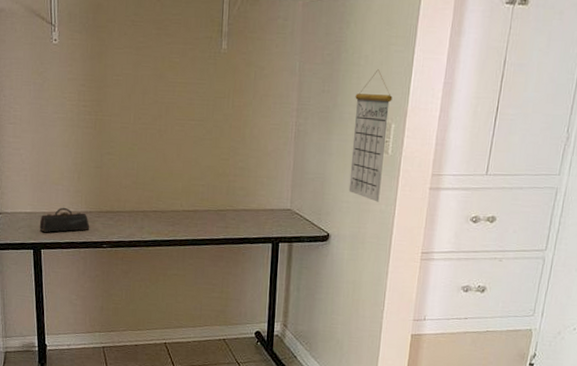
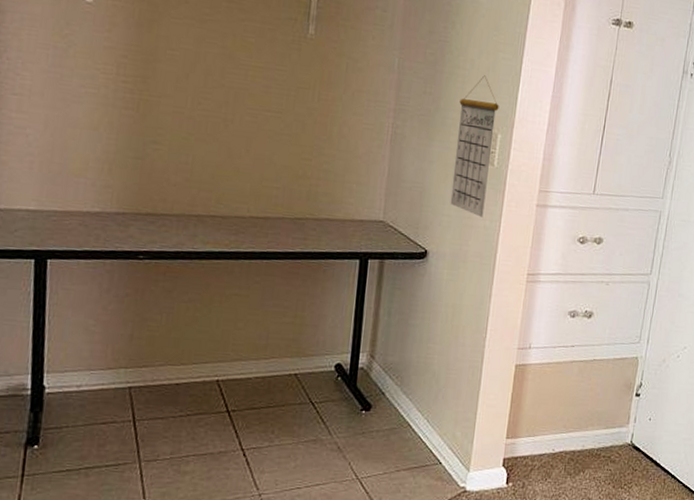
pencil case: present [39,207,90,233] -> none [46,205,122,238]

